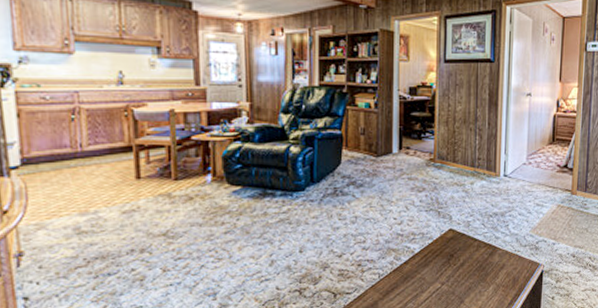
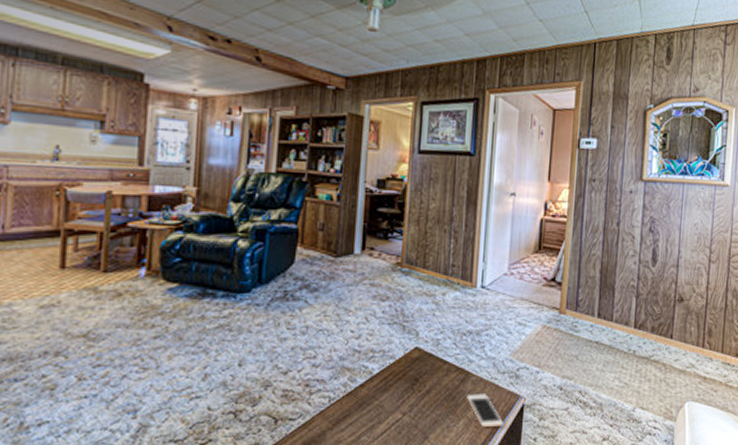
cell phone: none [495,264,527,291] -> present [467,394,504,427]

